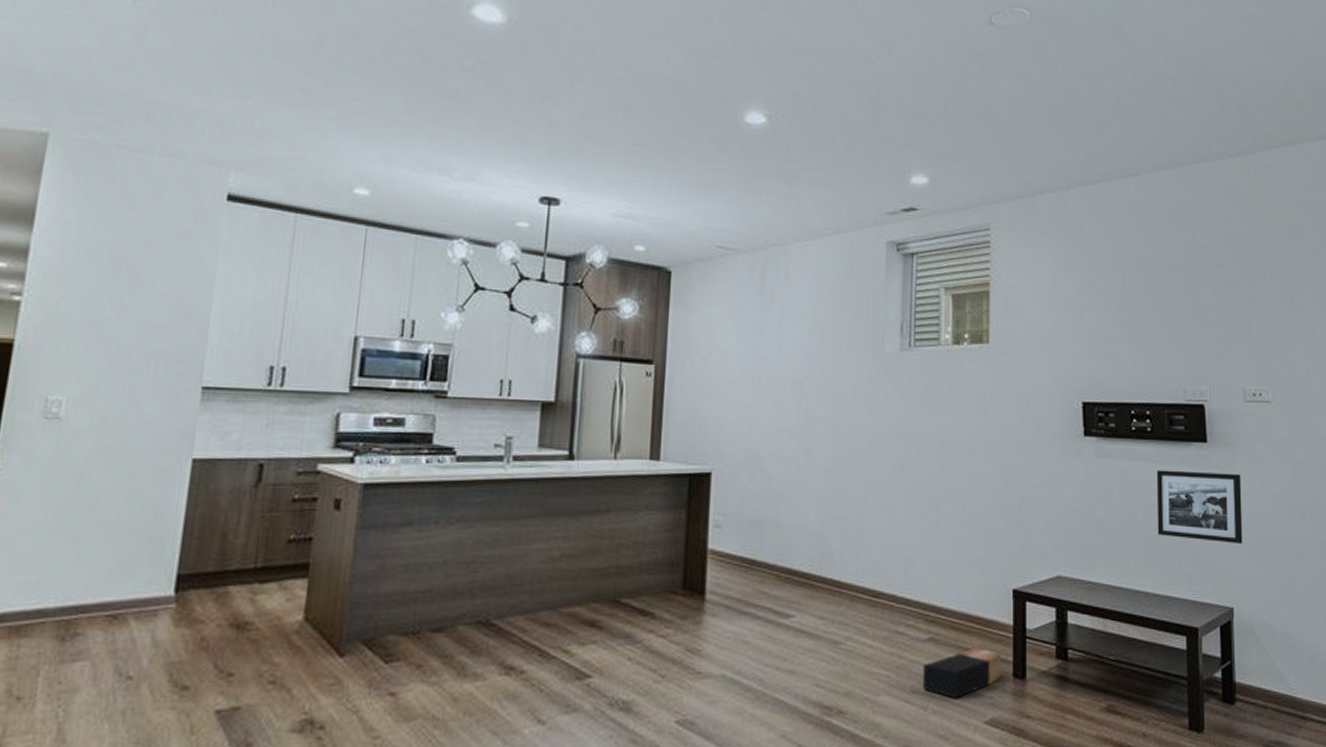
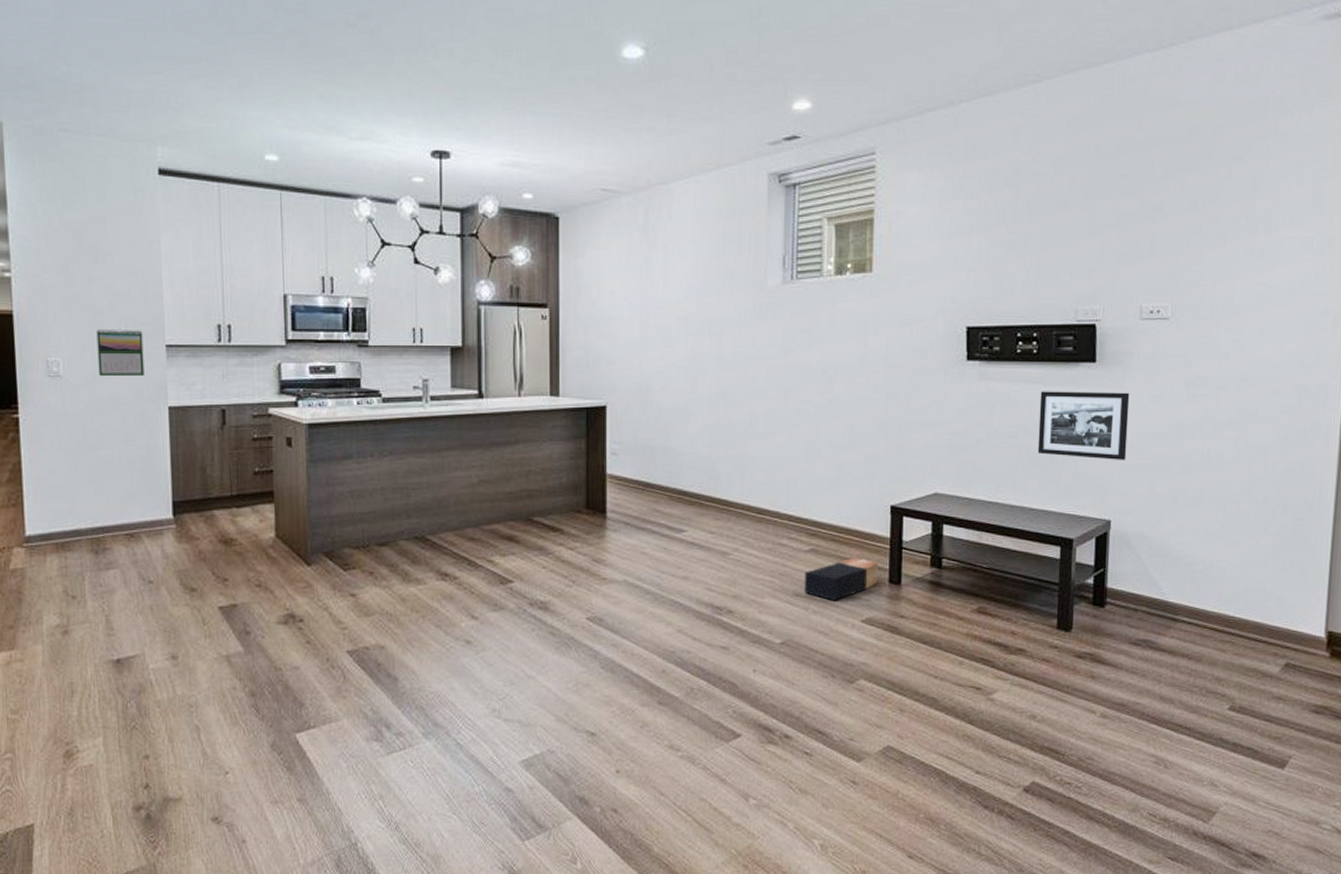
calendar: none [110,364,176,422] -> present [96,328,145,377]

